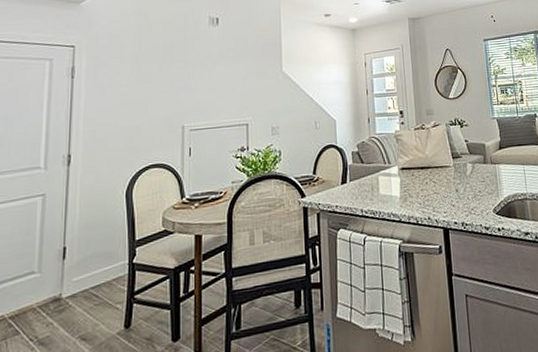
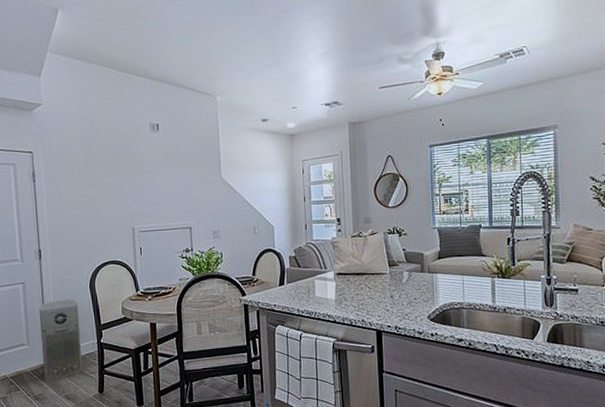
air purifier: none [55,212,109,318] -> present [39,299,83,381]

